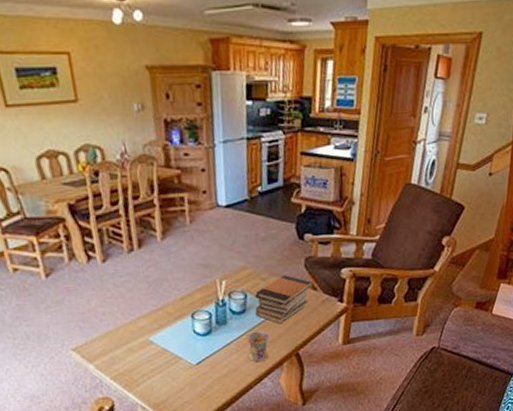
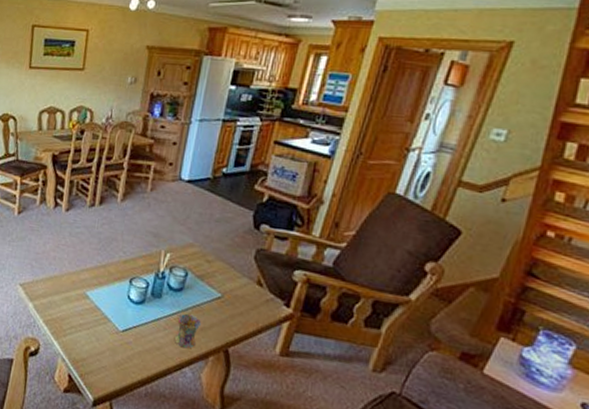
book stack: present [255,275,311,325] -> none [192,262,257,314]

